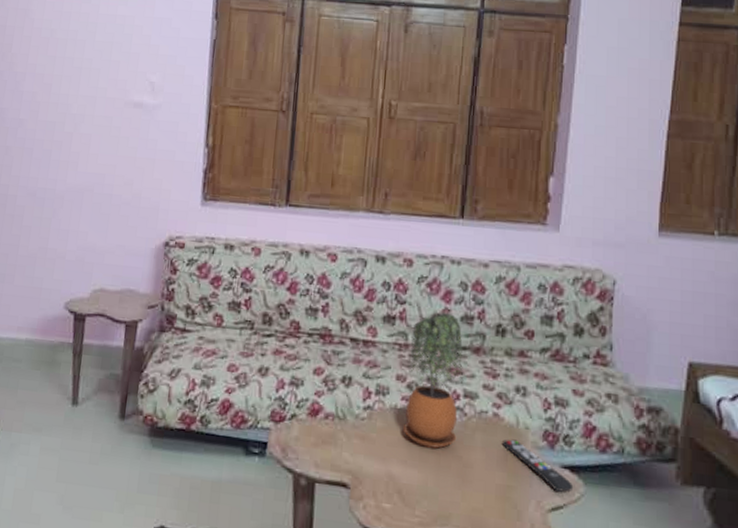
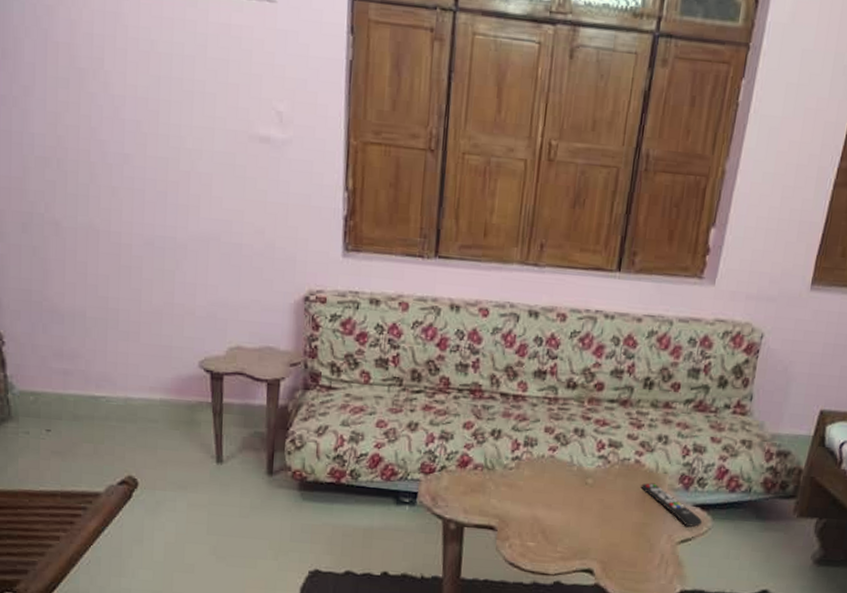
potted plant: present [404,313,464,449] -> none [550,367,611,493]

